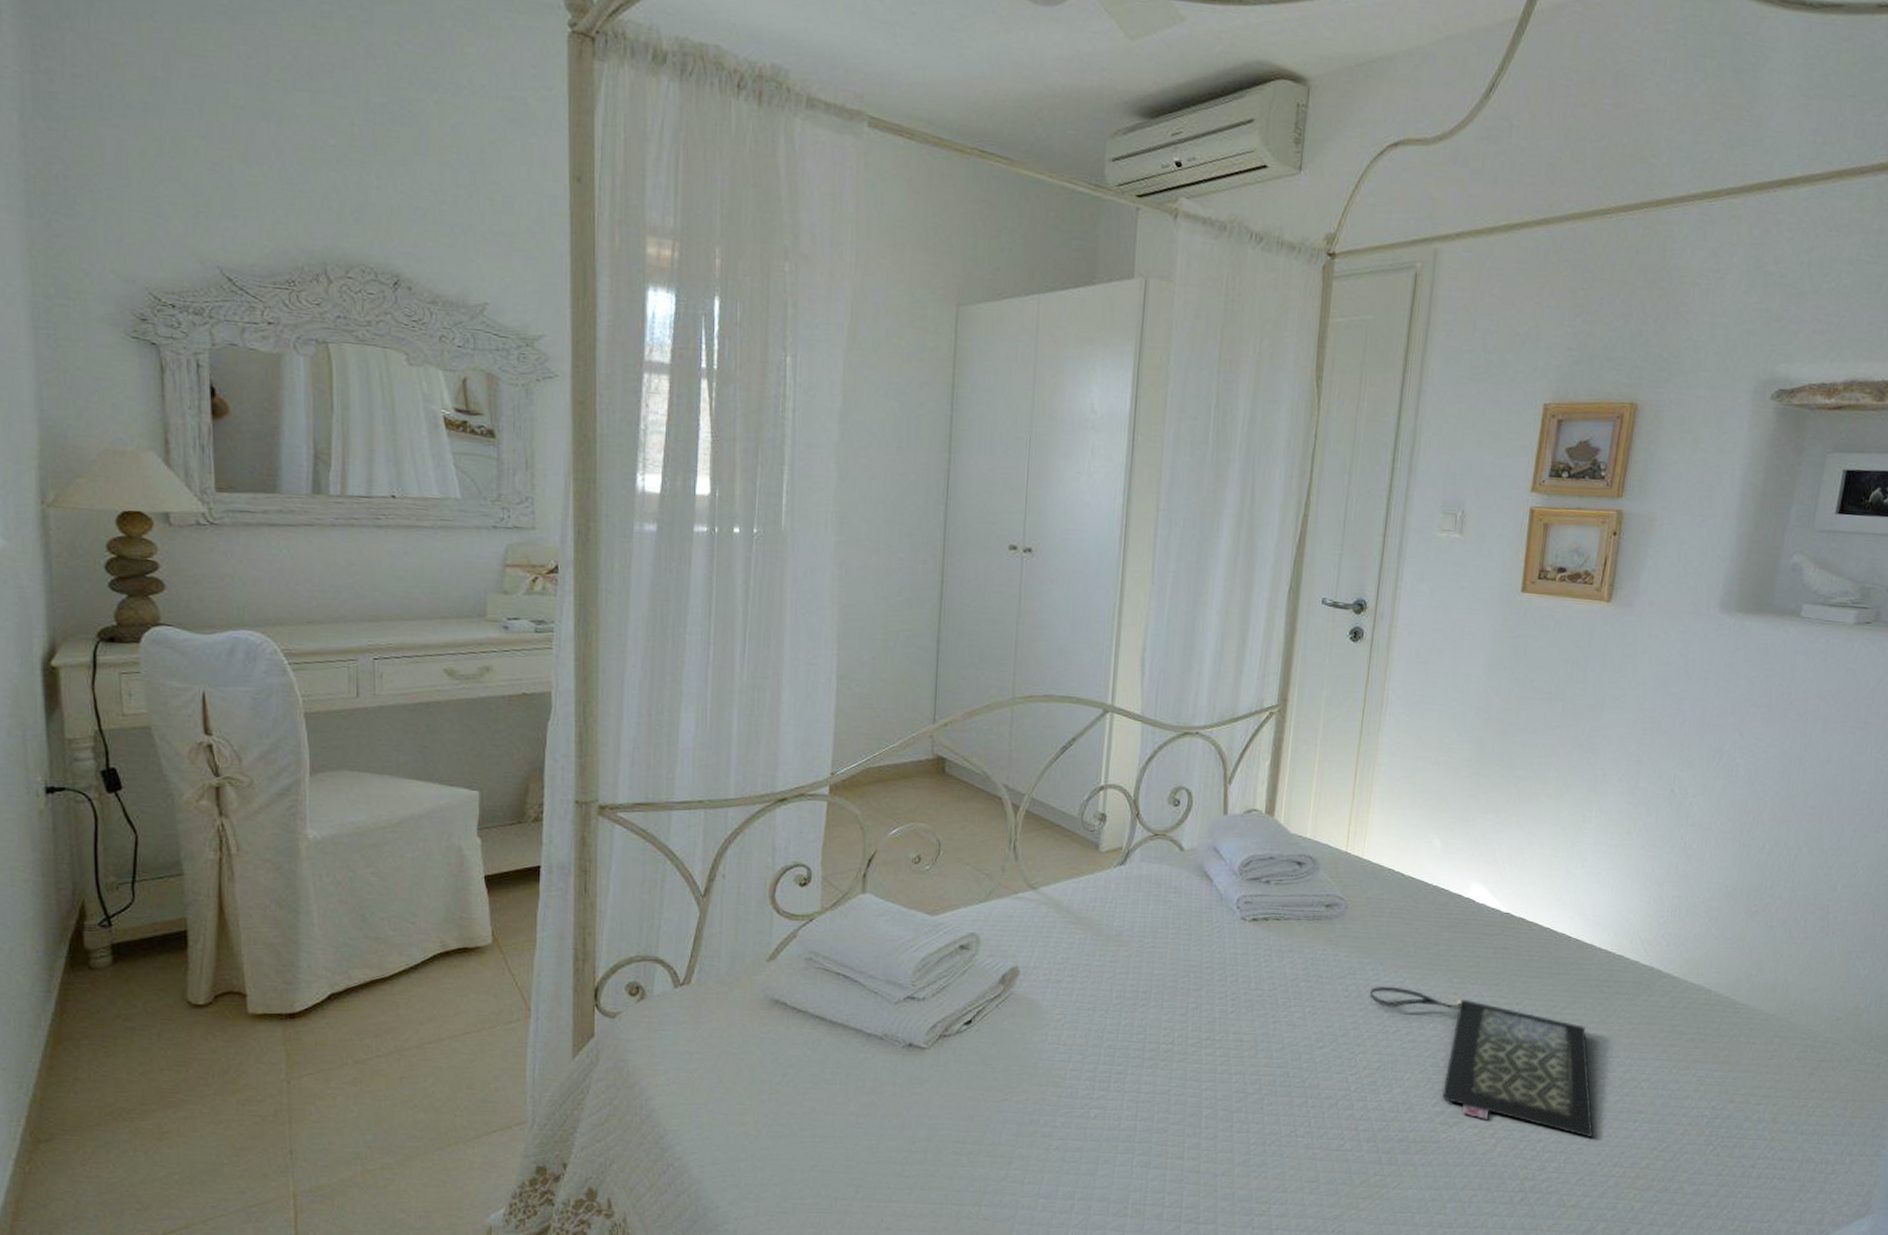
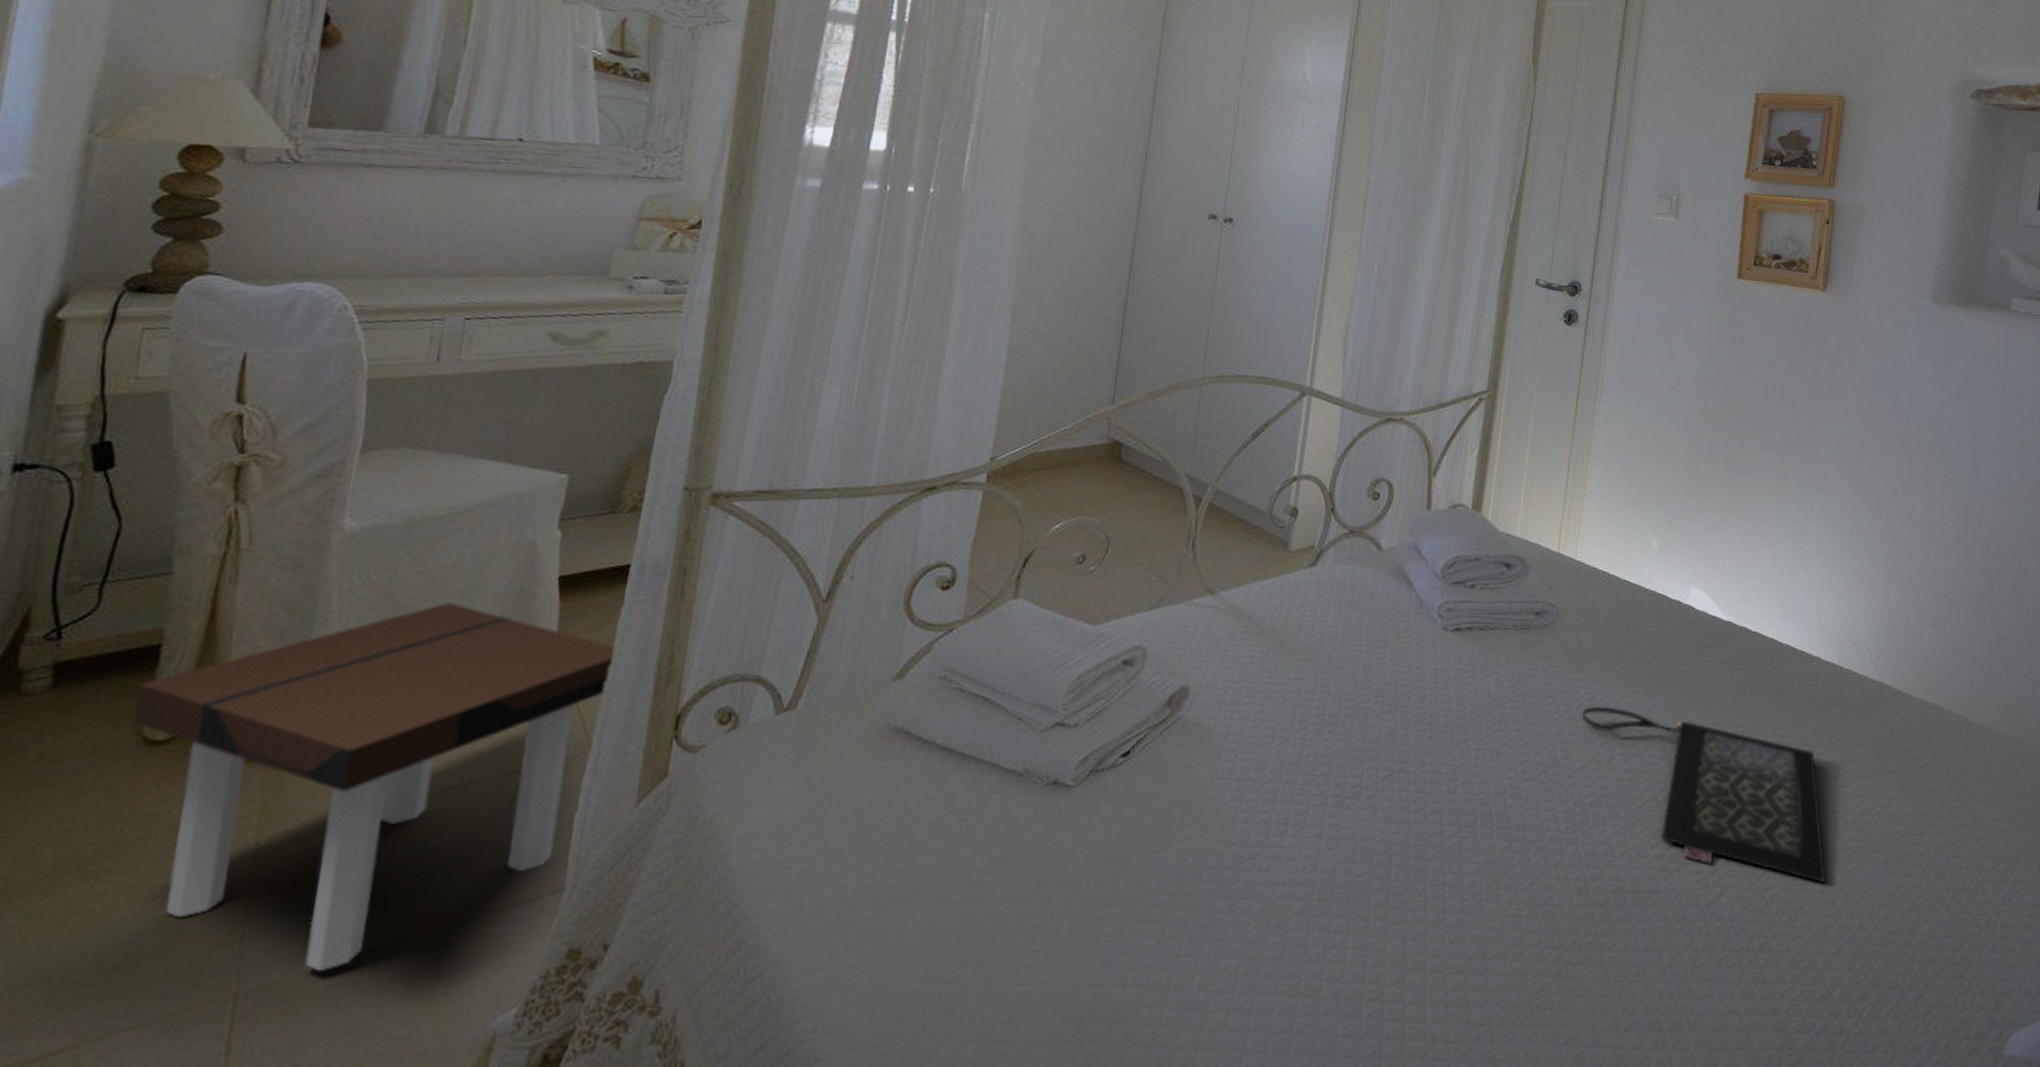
side table: none [176,896,538,1179] -> present [133,601,616,972]

